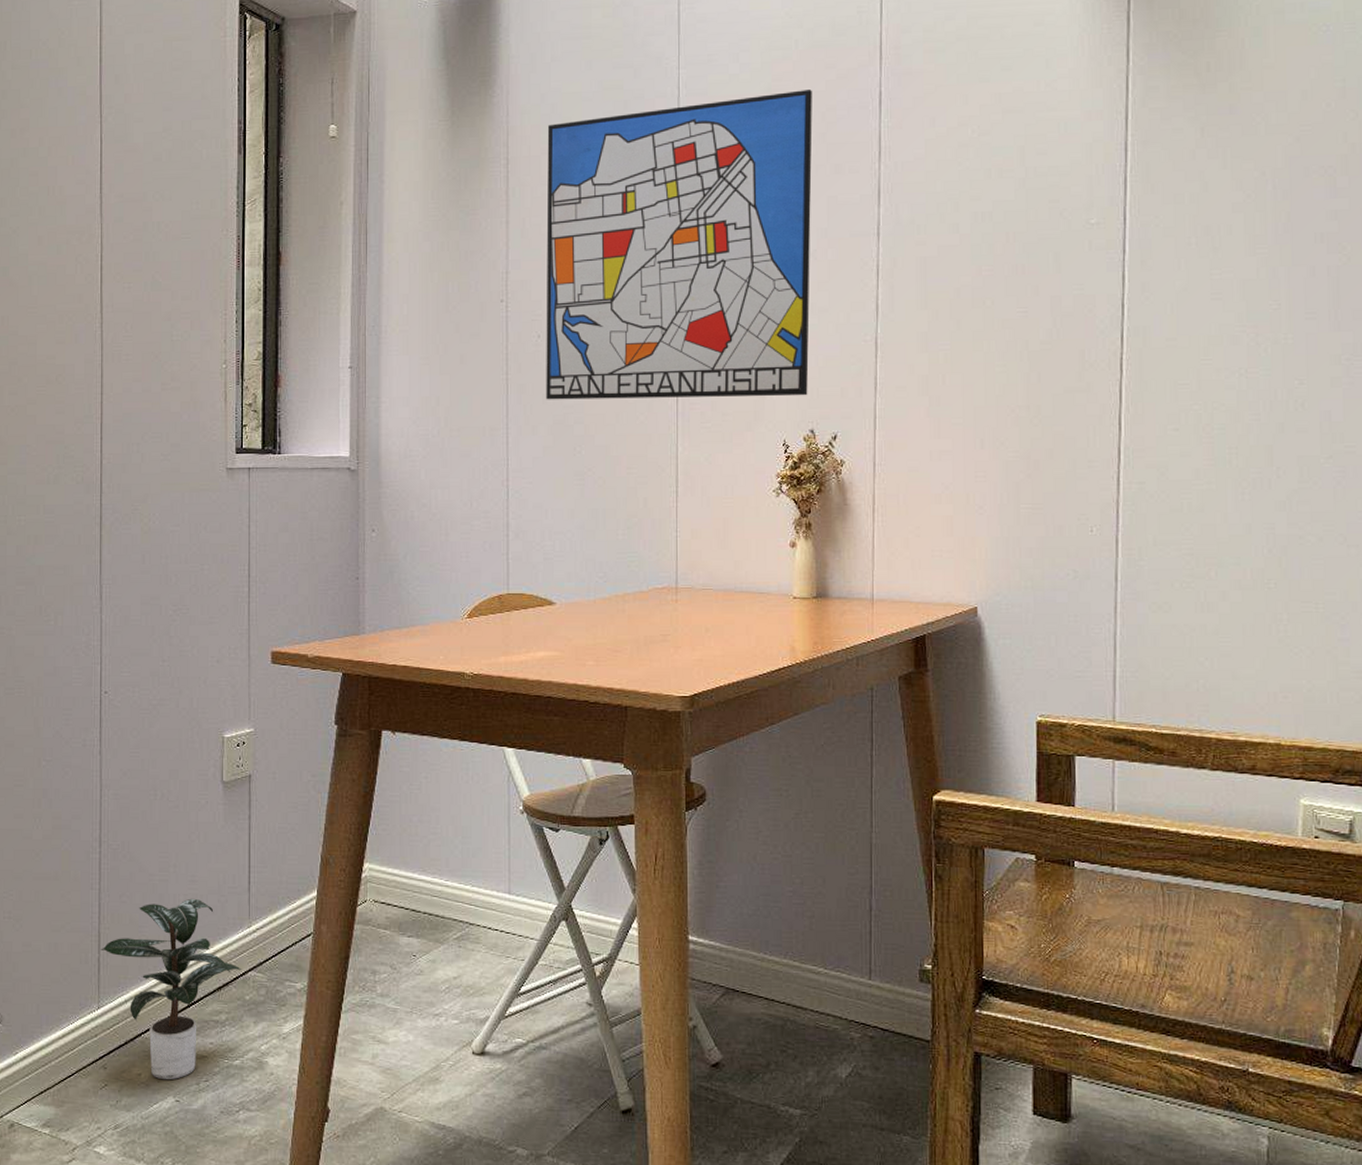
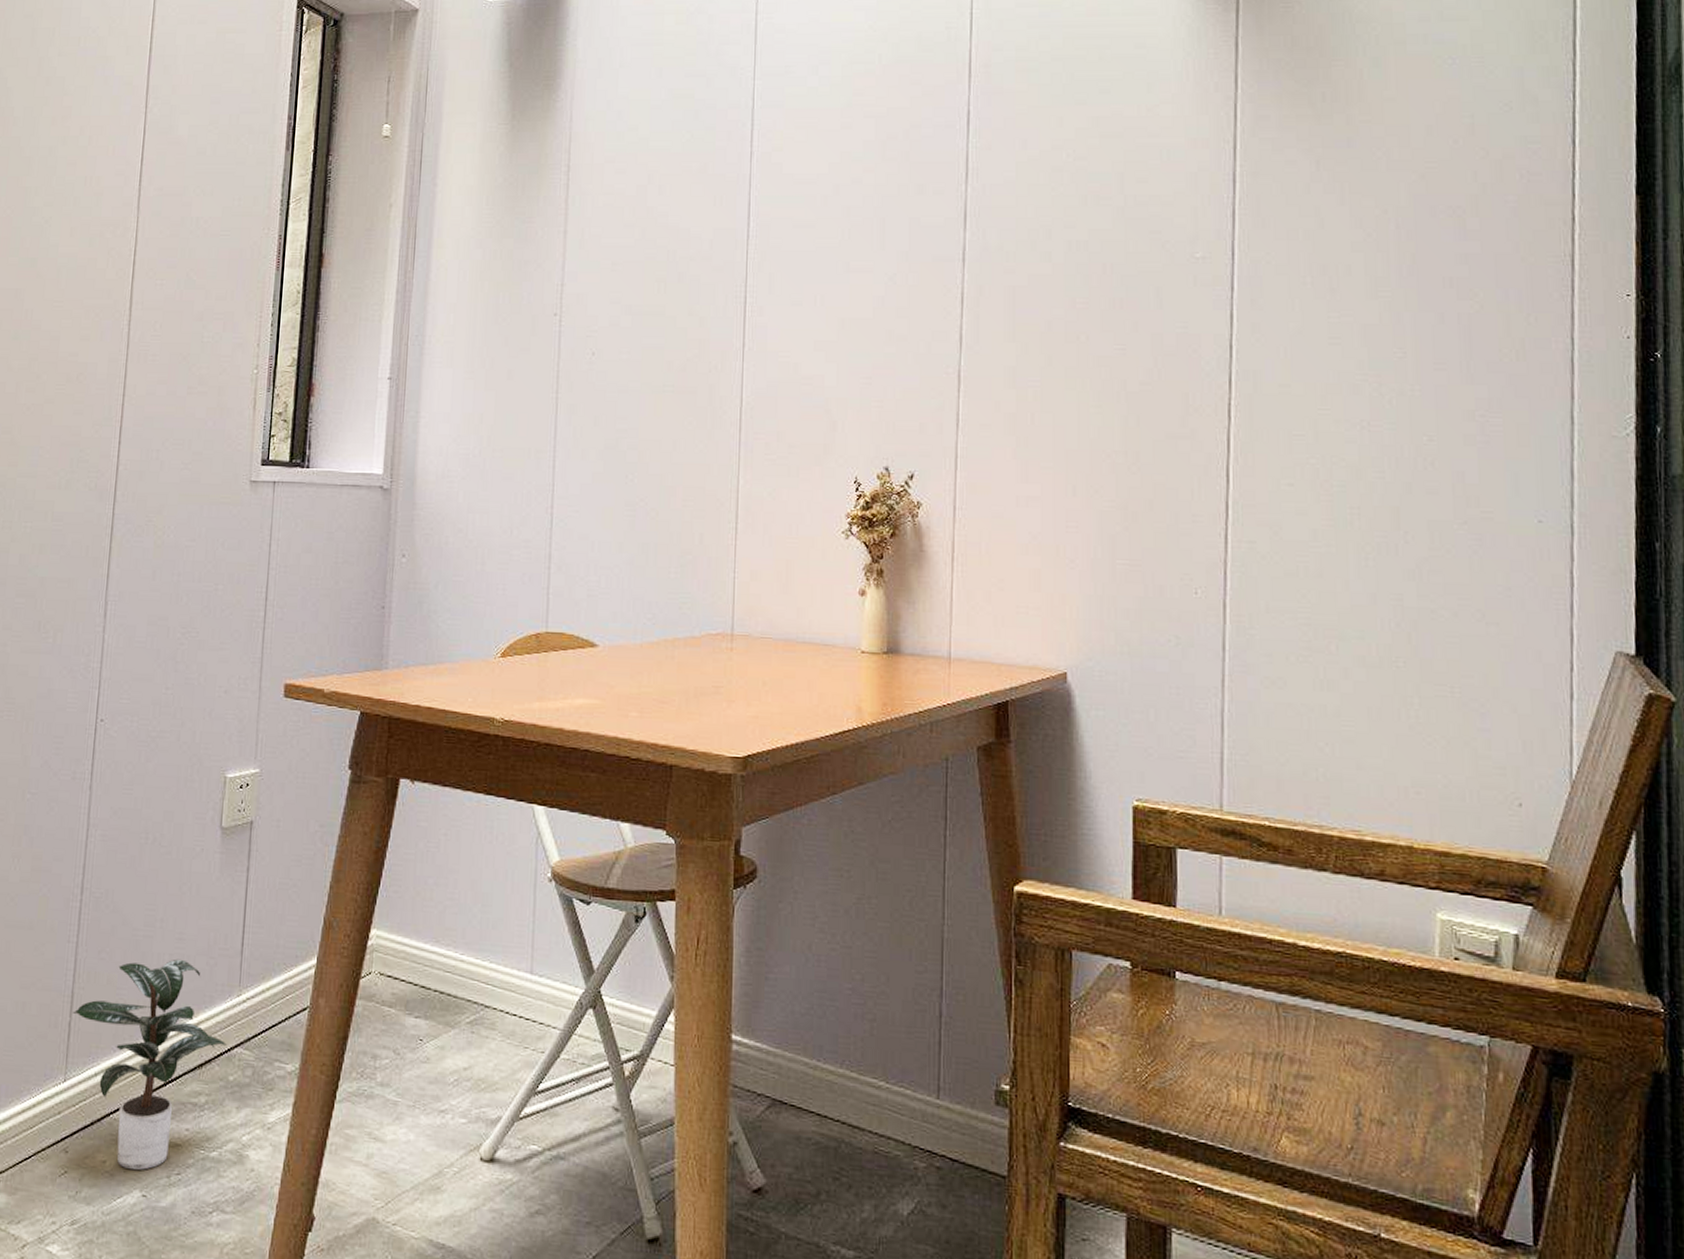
wall art: present [546,90,813,400] -> none [598,106,895,430]

